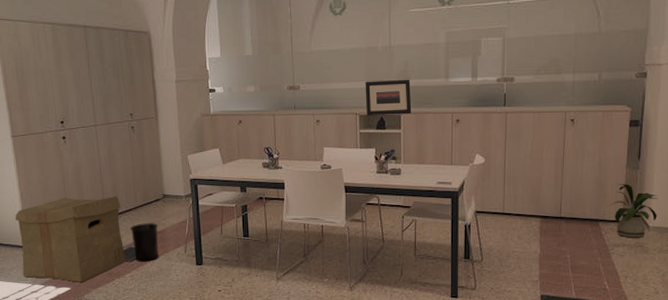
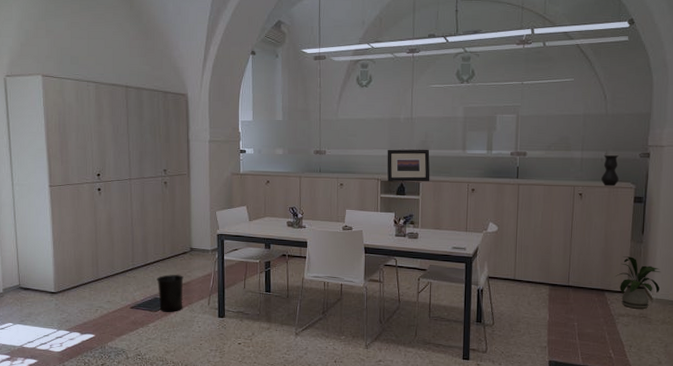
cardboard box: present [15,195,126,282] -> none [46,246,151,330]
vase: none [595,77,613,111] -> present [601,155,619,187]

